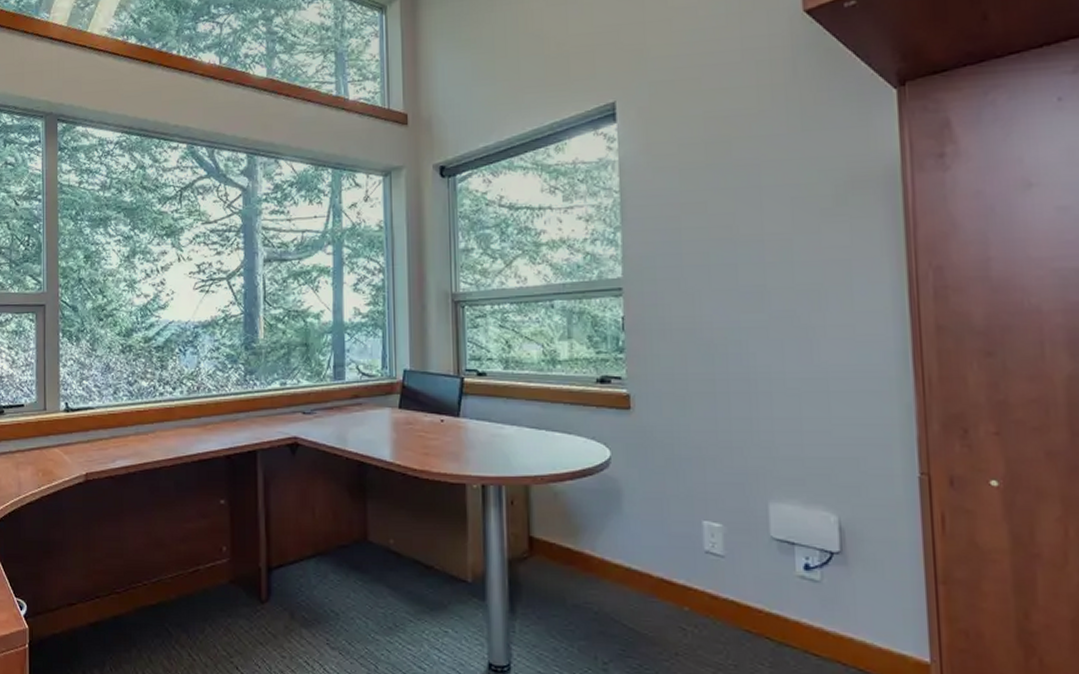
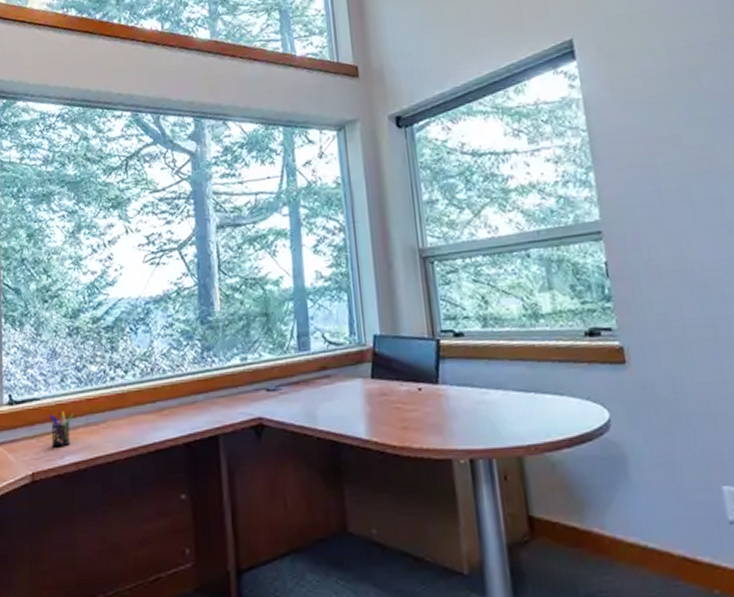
pen holder: none [102,419,125,452] -> present [49,410,74,448]

